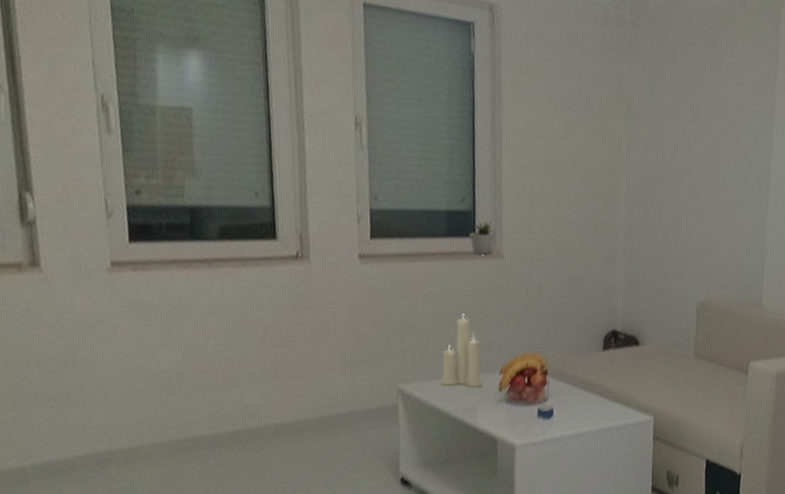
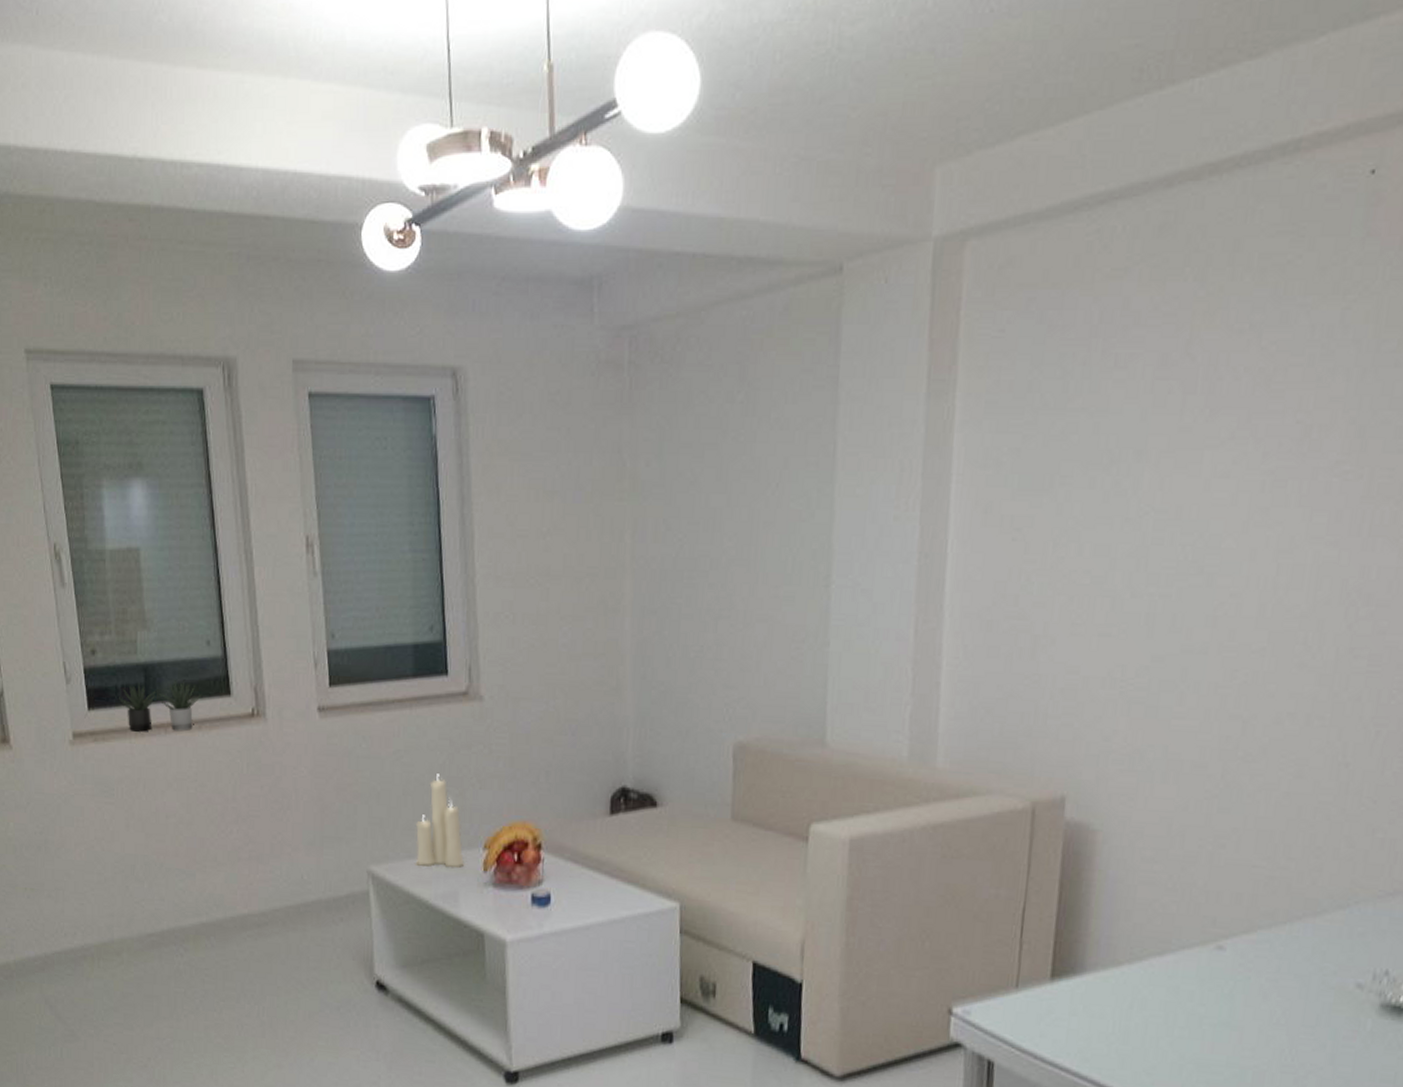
succulent plant: none [161,222,247,267] -> present [118,680,201,732]
potted plant: present [469,220,494,256] -> none [441,652,470,699]

